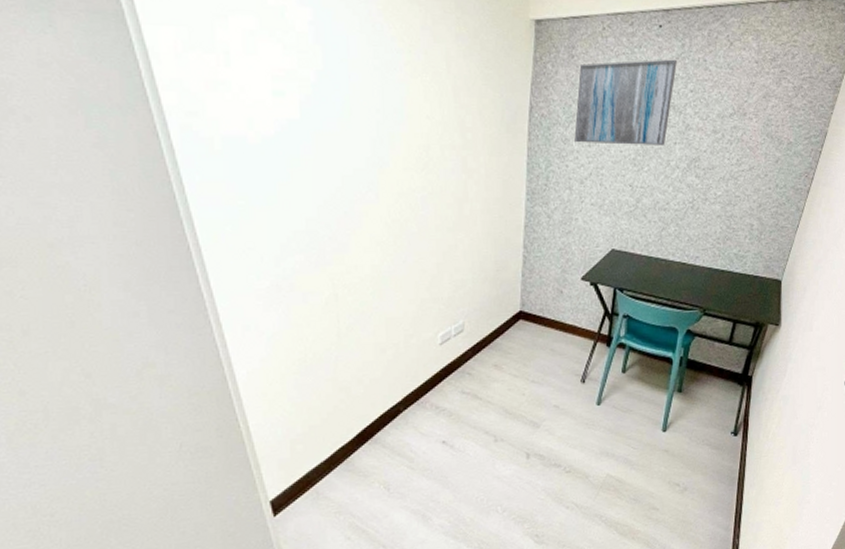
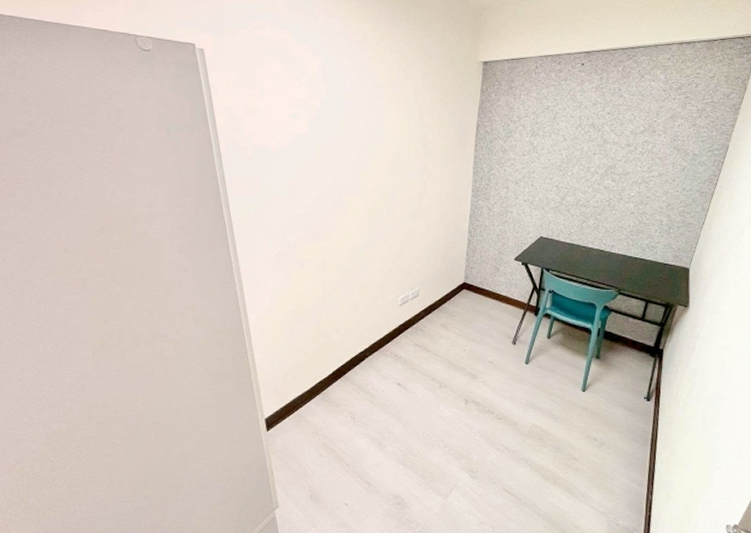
wall art: present [574,59,677,145] -> none [511,89,596,155]

